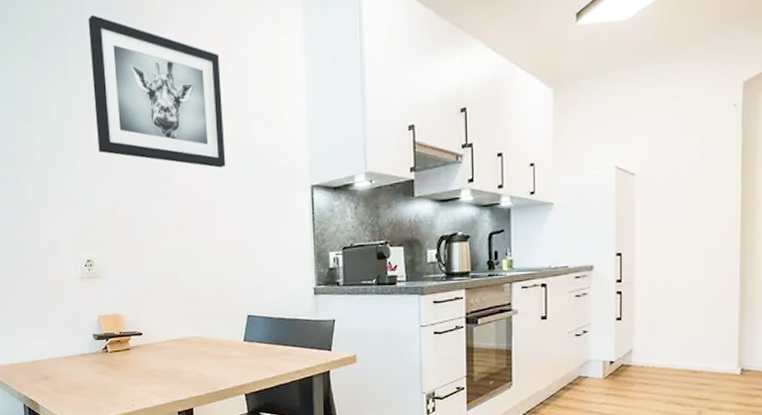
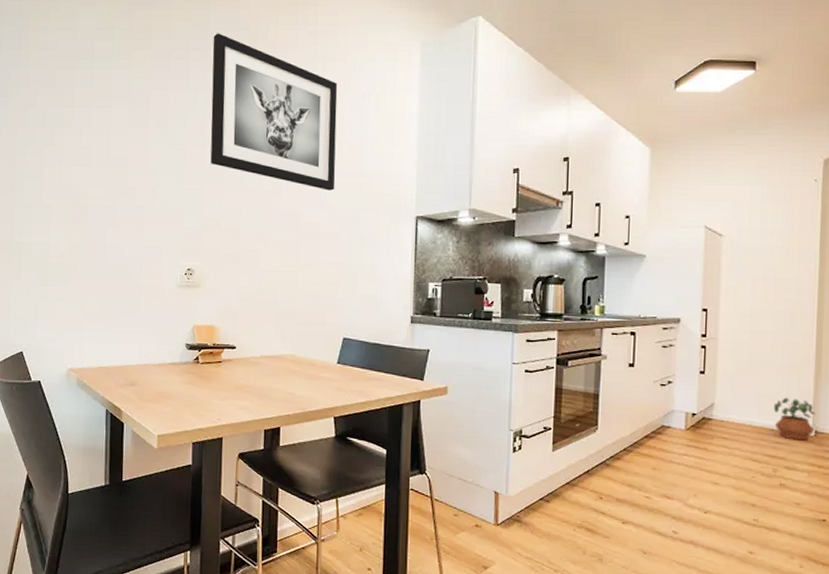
potted plant: none [696,337,741,380] -> present [773,397,816,441]

